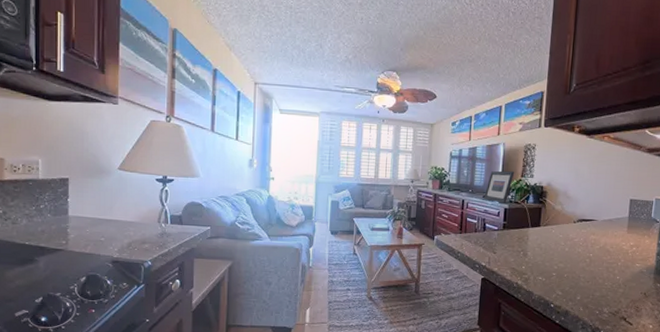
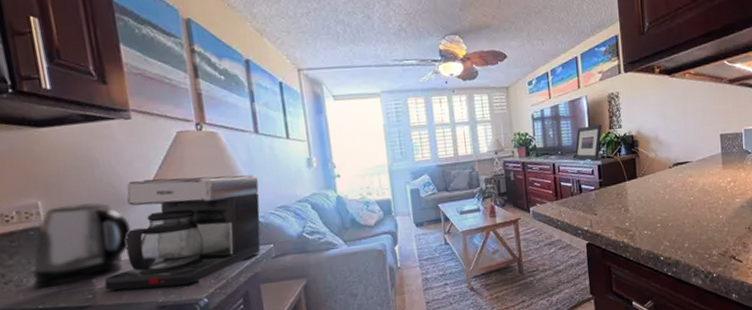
kettle: none [25,165,103,231] -> present [33,202,132,289]
coffee maker: none [76,155,208,248] -> present [104,175,261,291]

